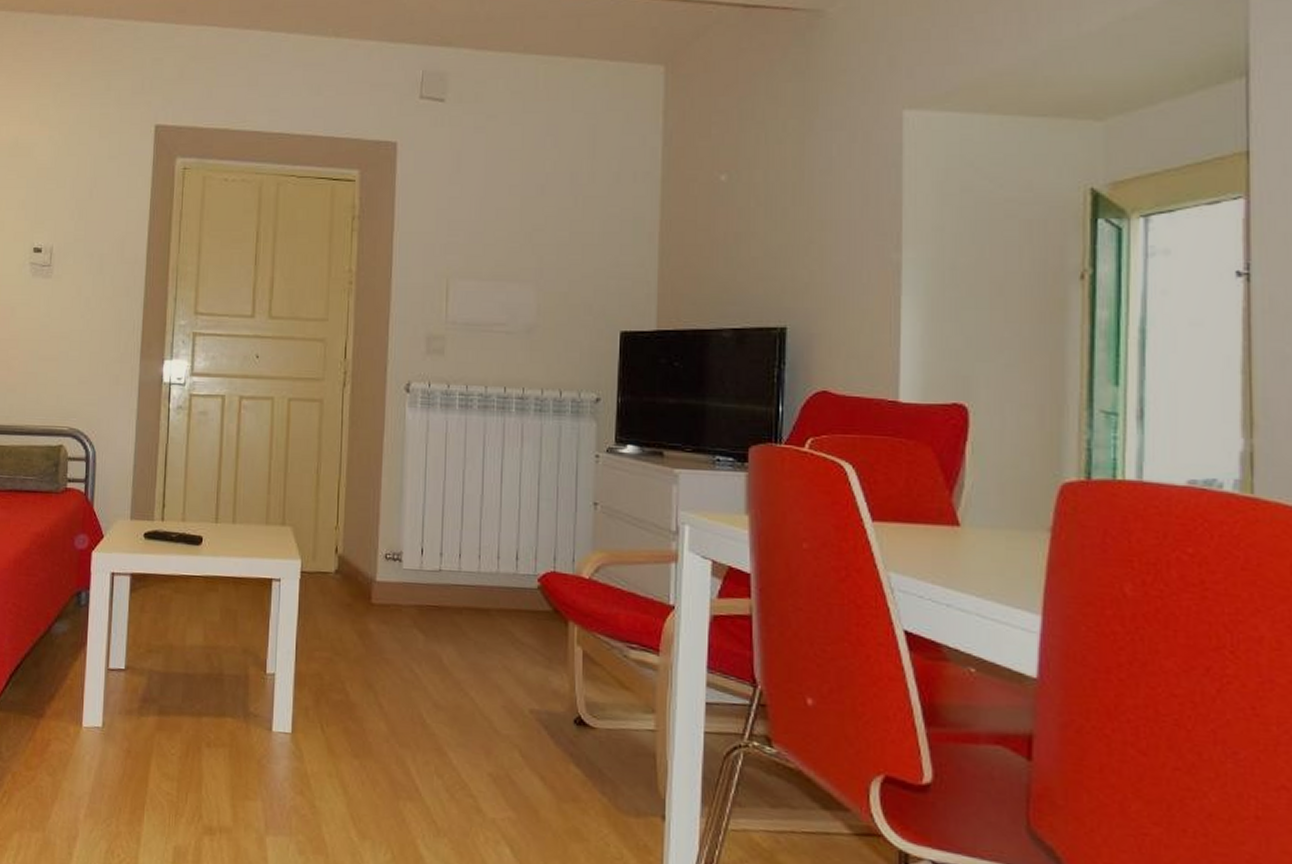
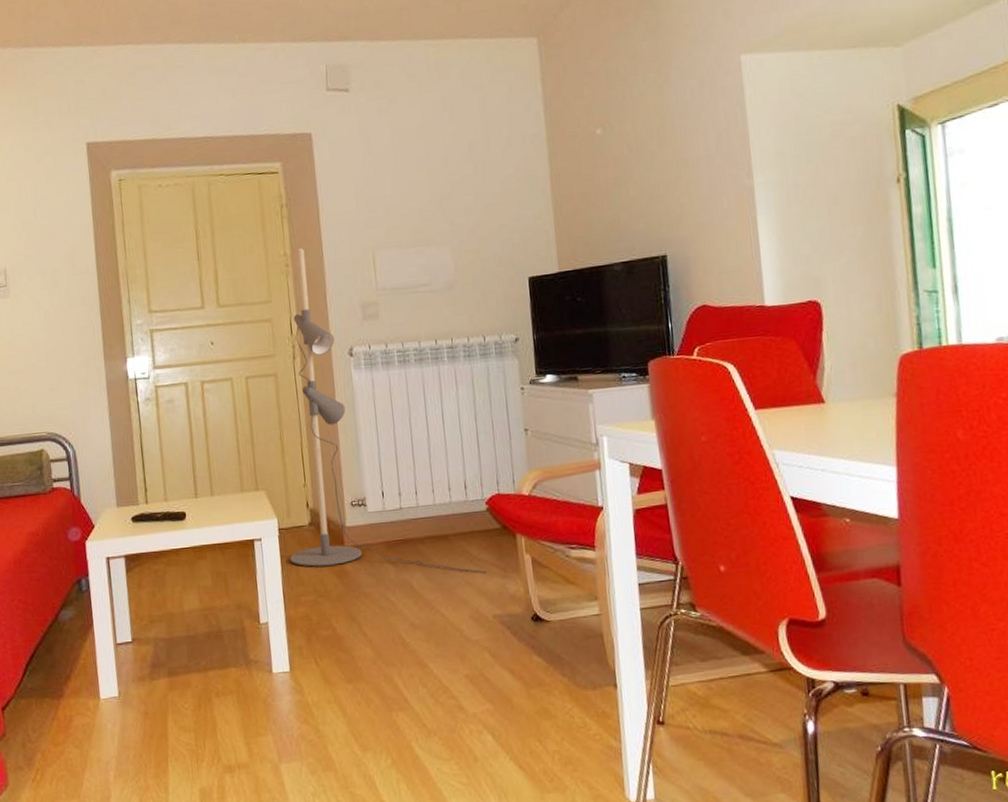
floor lamp: none [308,266,530,660] -> present [289,248,488,573]

